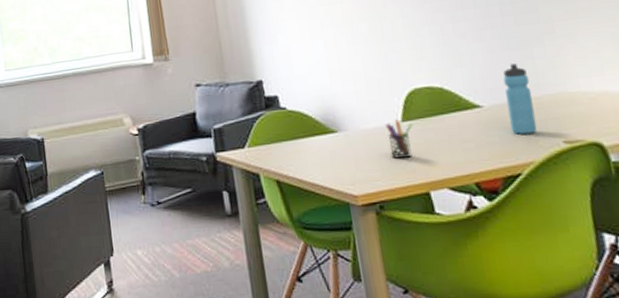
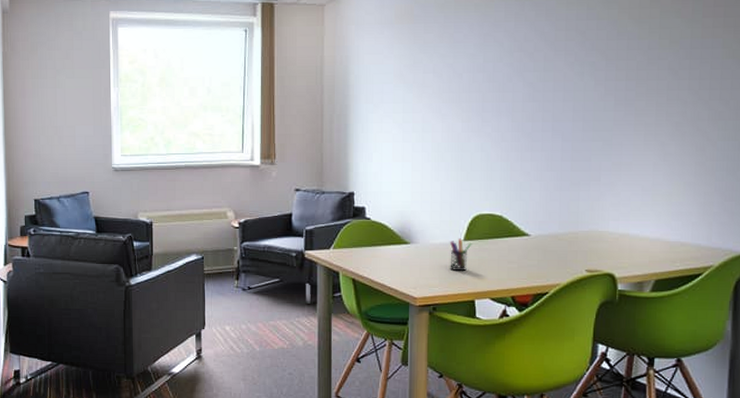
water bottle: present [503,63,538,135] -> none [549,202,571,261]

